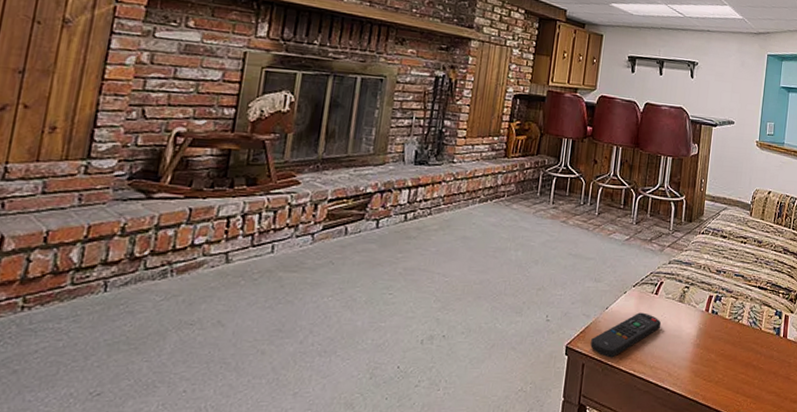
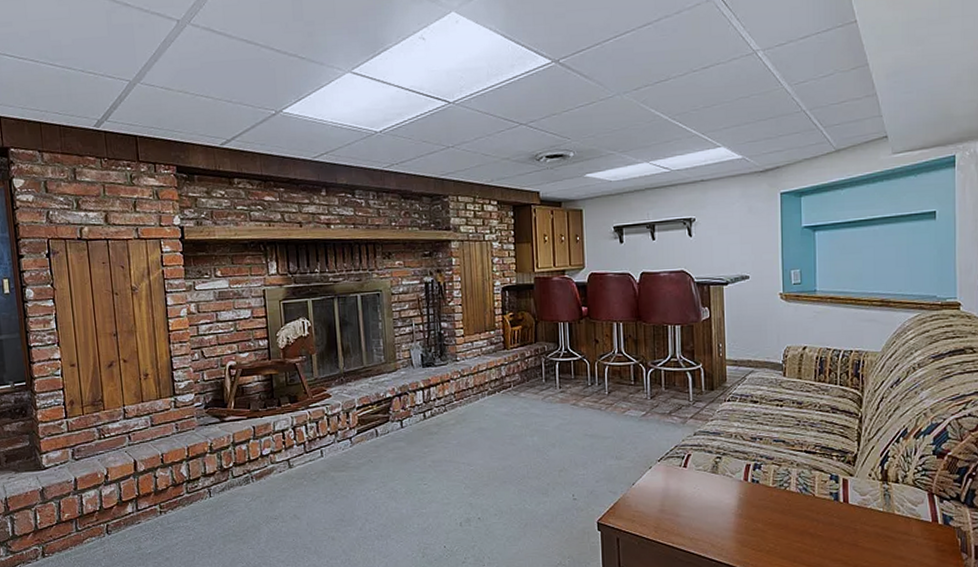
remote control: present [590,312,662,358] -> none [622,486,696,532]

